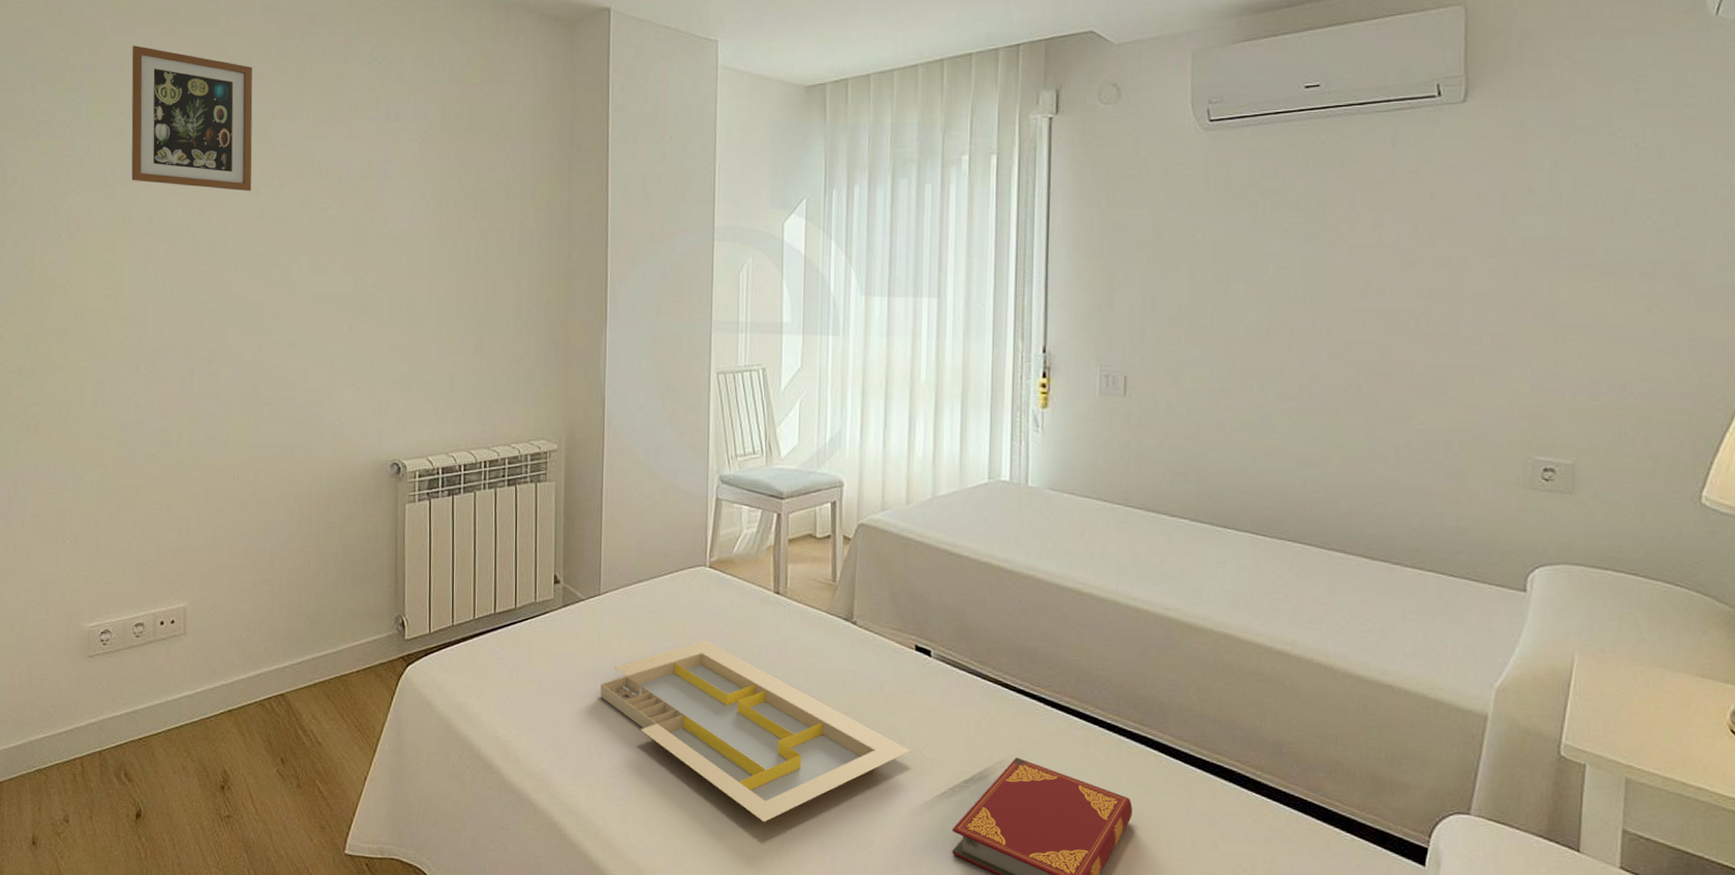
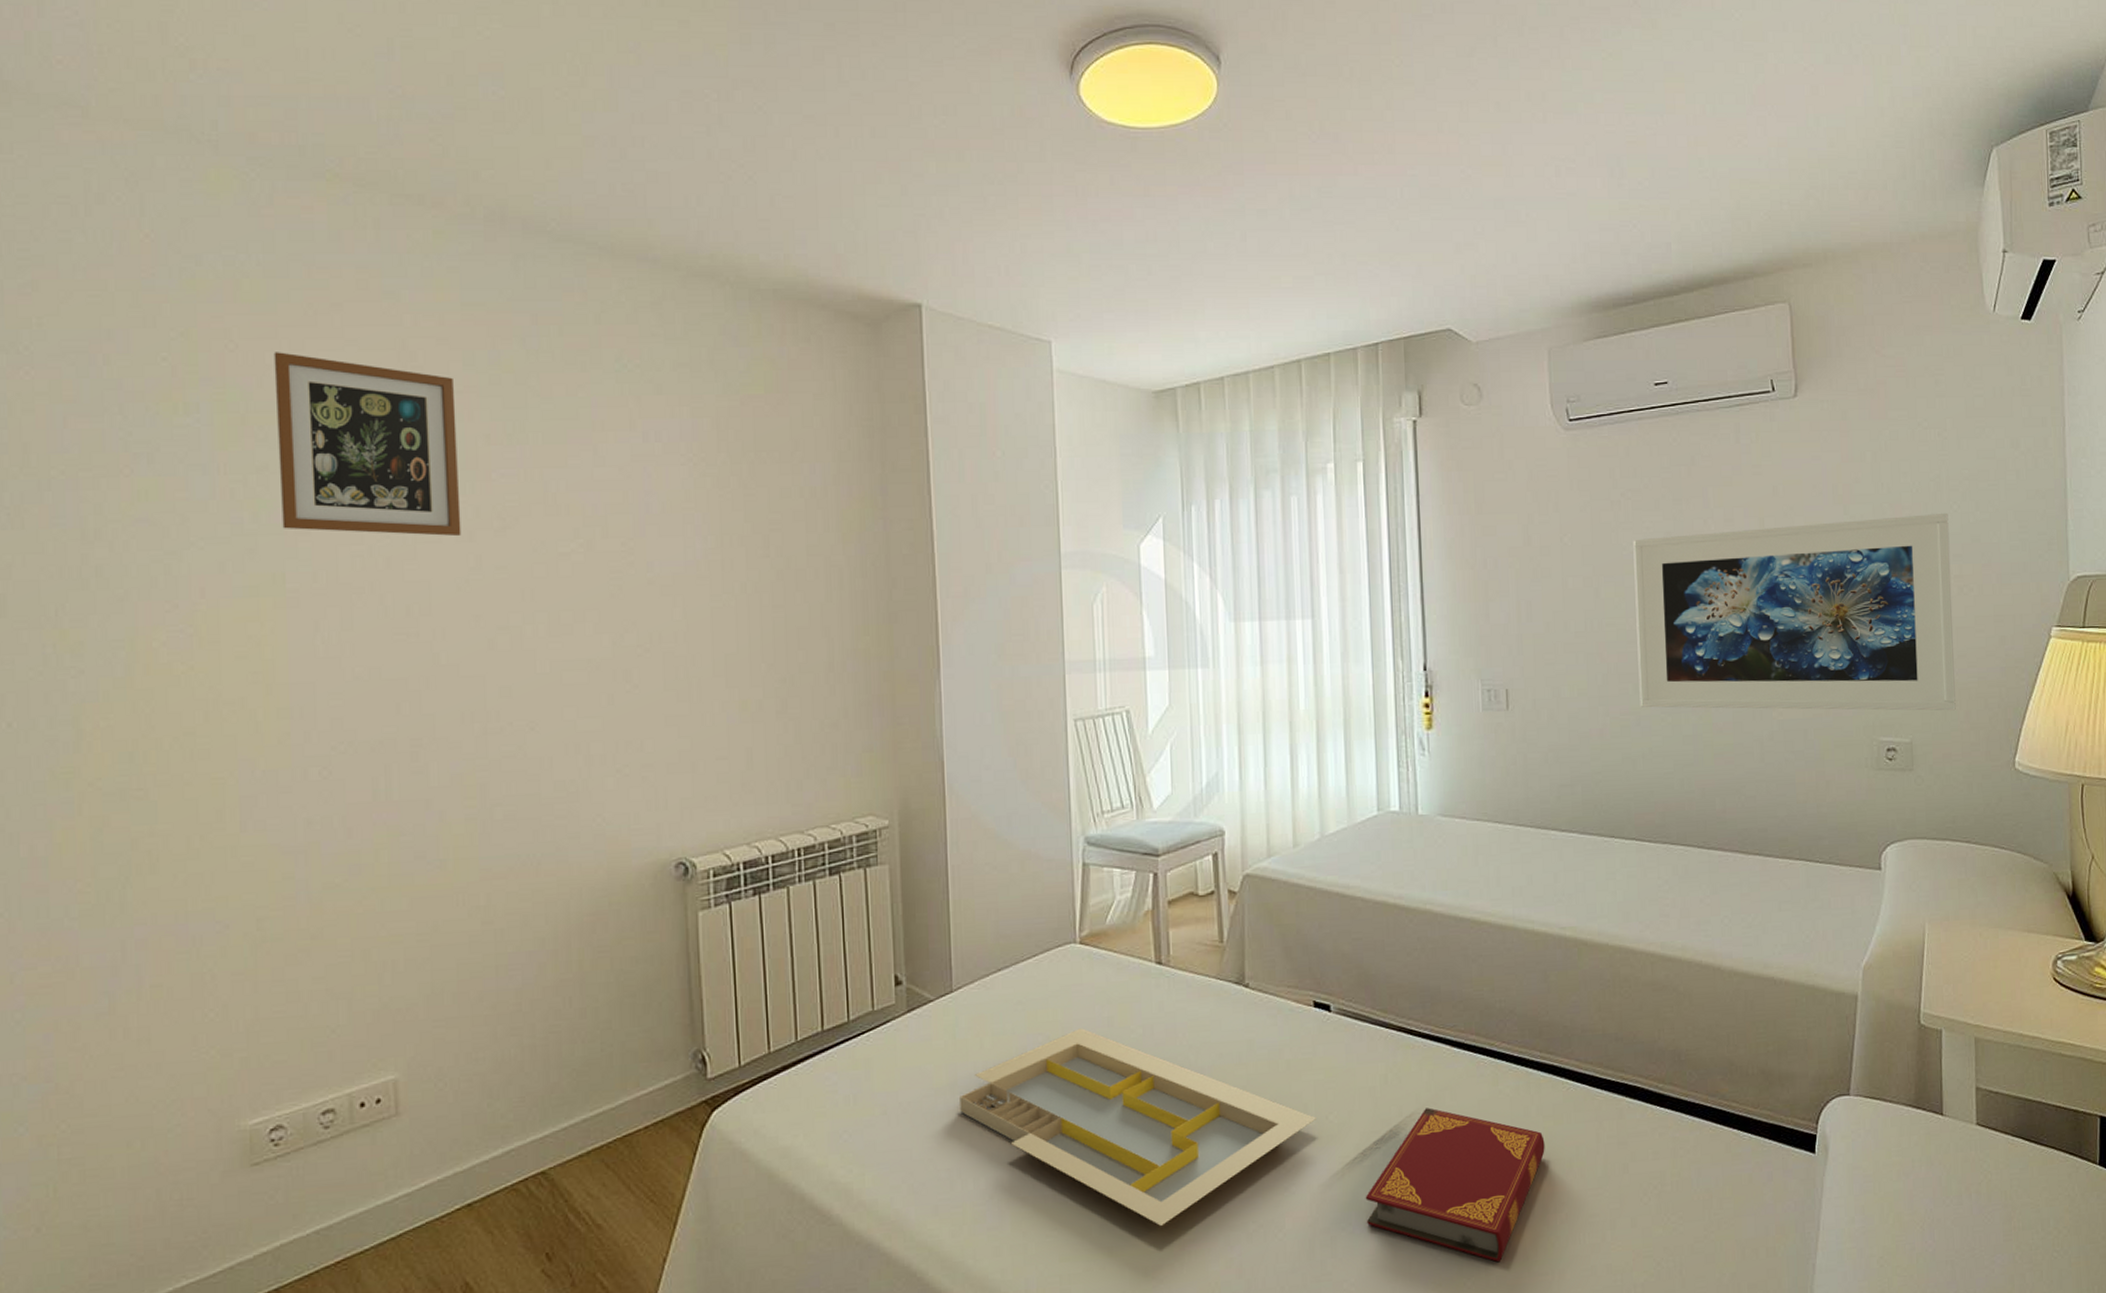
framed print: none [1265,227,1640,436] -> present [1633,512,1956,711]

